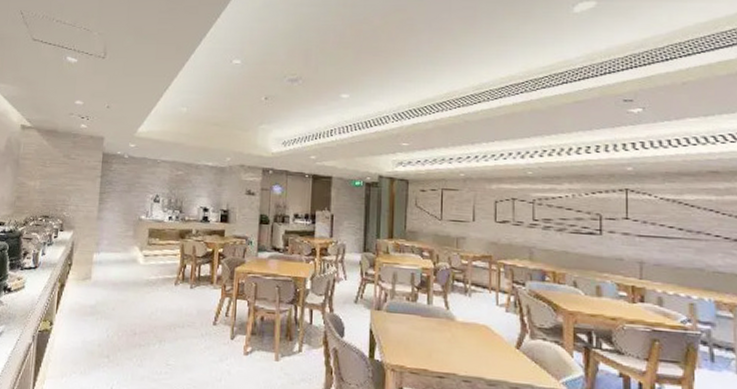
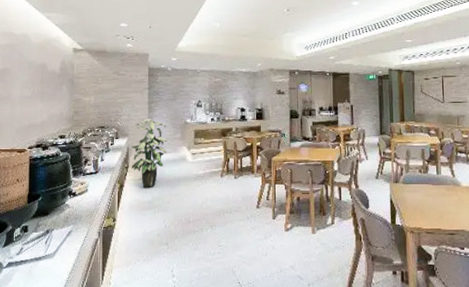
indoor plant: none [75,210,118,290] -> present [131,118,168,187]

